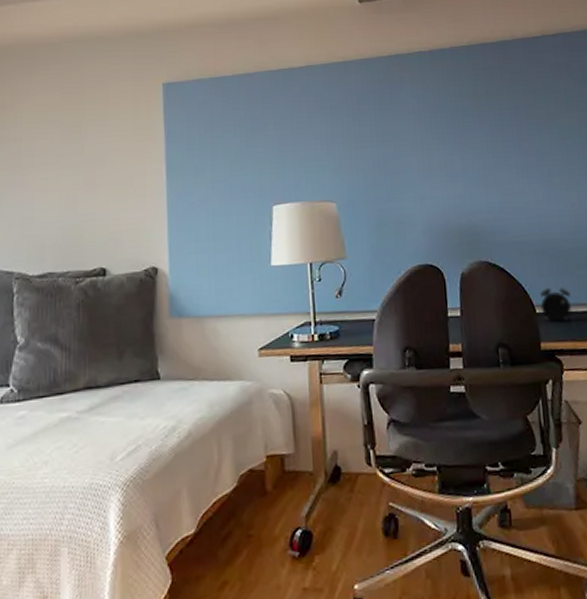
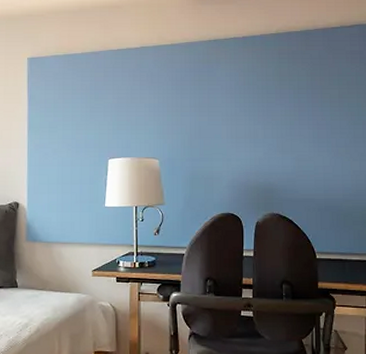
alarm clock: present [540,282,571,322] -> none [320,235,347,266]

